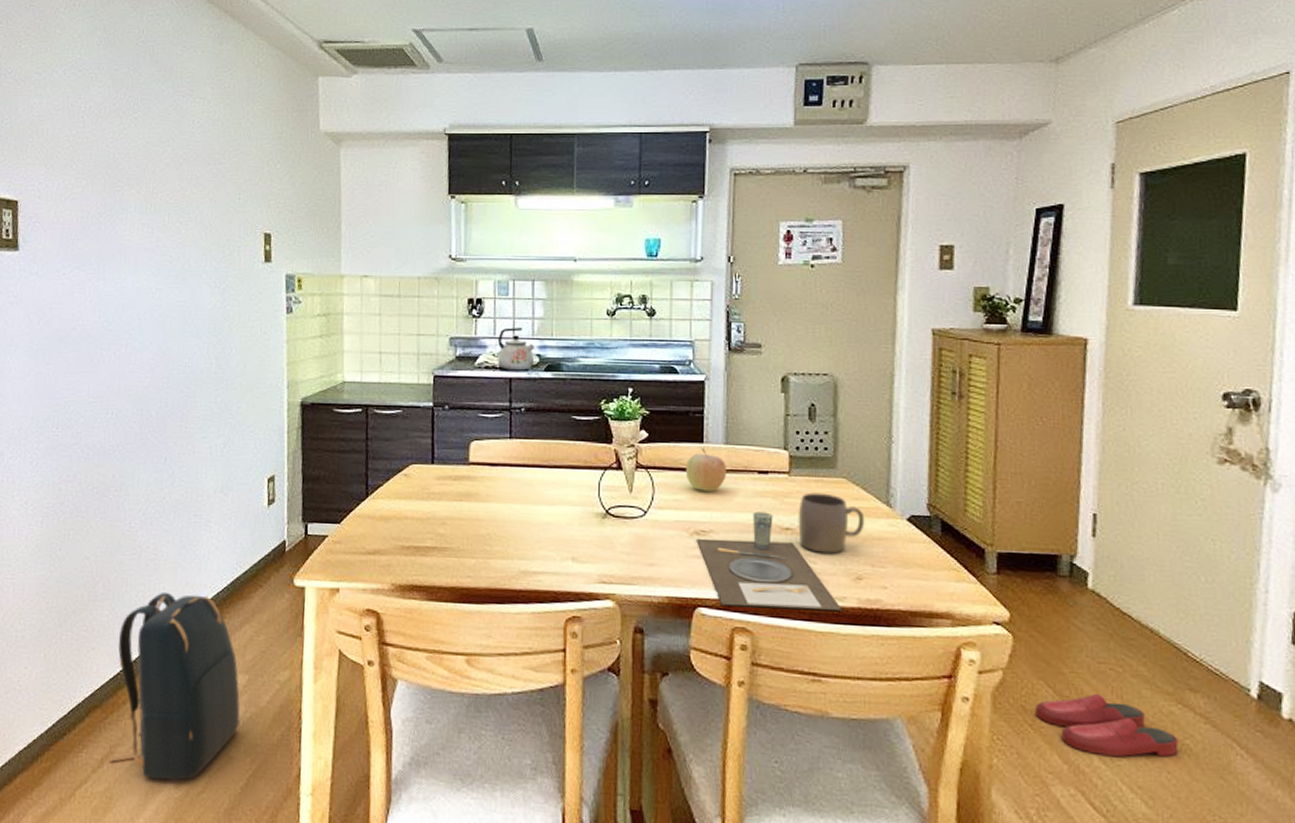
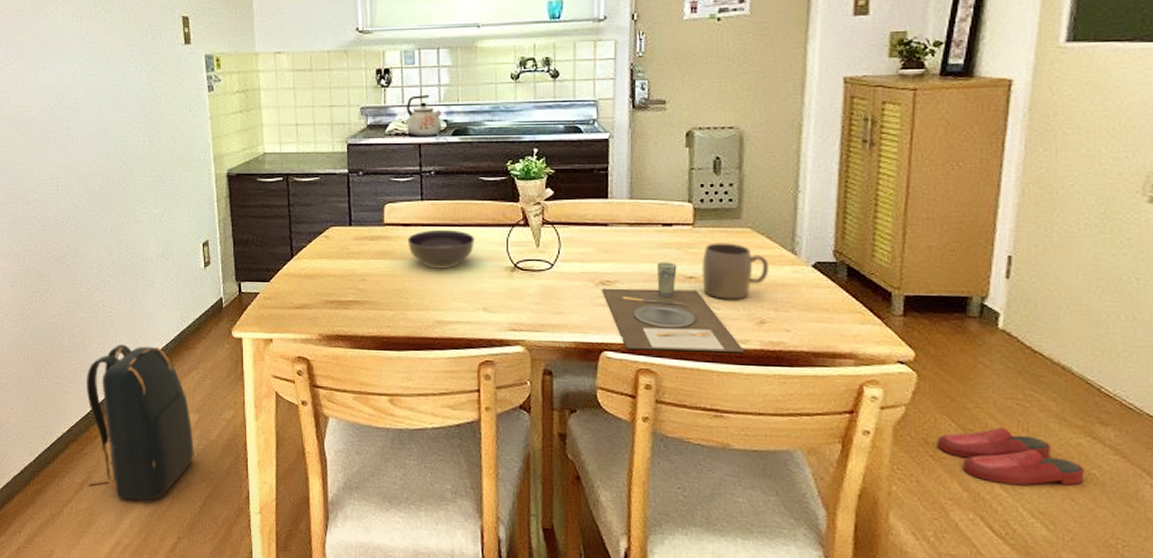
bowl: none [493,470,565,513] -> present [407,229,474,269]
fruit: present [685,447,728,491] -> none [590,203,632,244]

